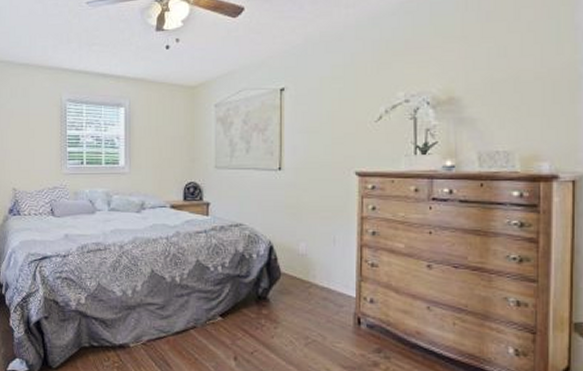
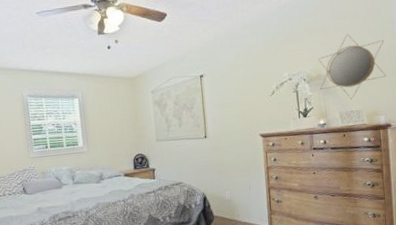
home mirror: none [450,43,559,136] -> present [318,34,387,100]

